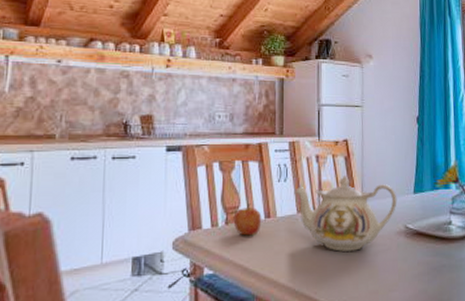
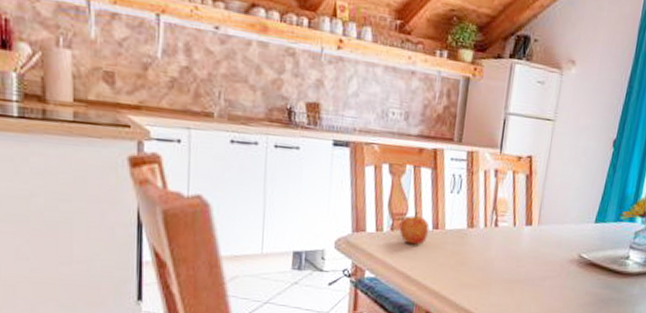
teapot: present [294,174,397,252] -> none [466,194,576,274]

